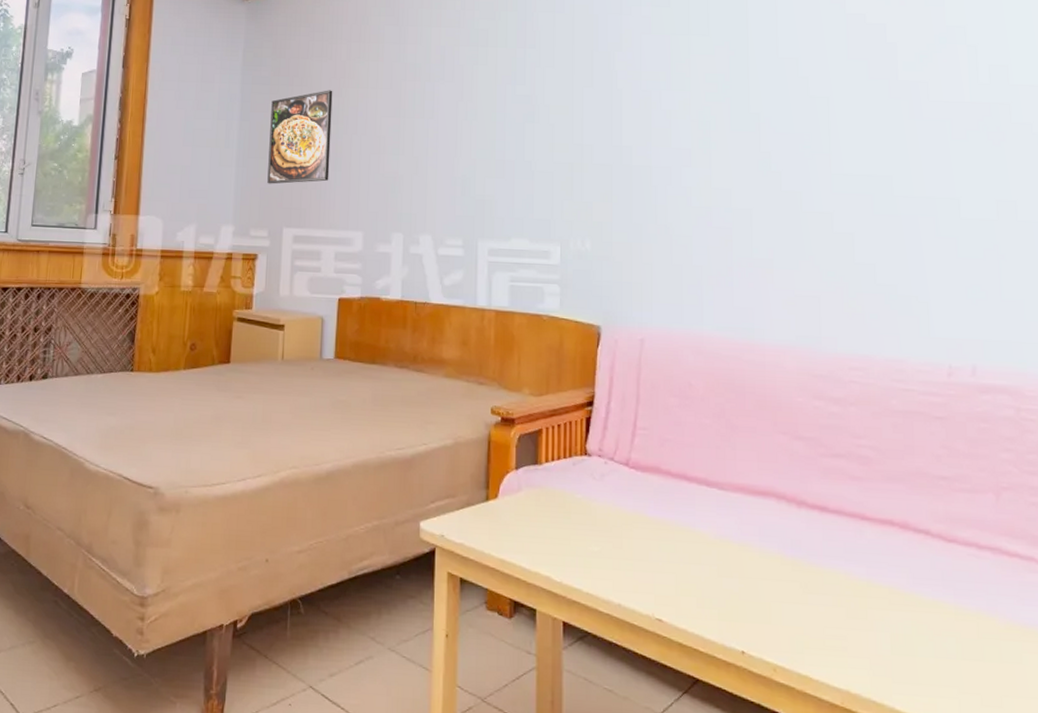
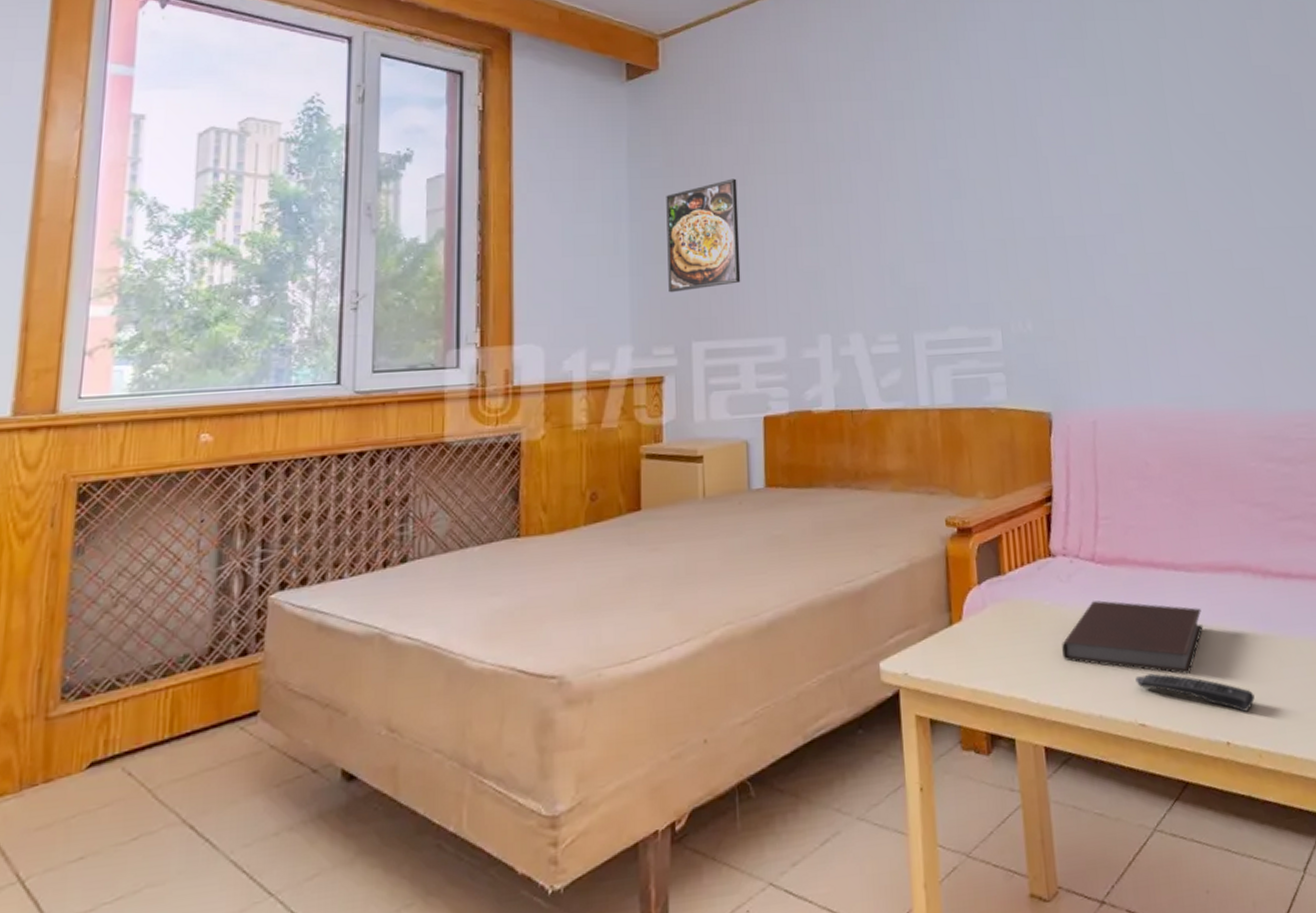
notebook: none [589,501,730,582] -> present [1062,600,1203,674]
remote control: none [657,575,775,627] -> present [1135,673,1255,712]

